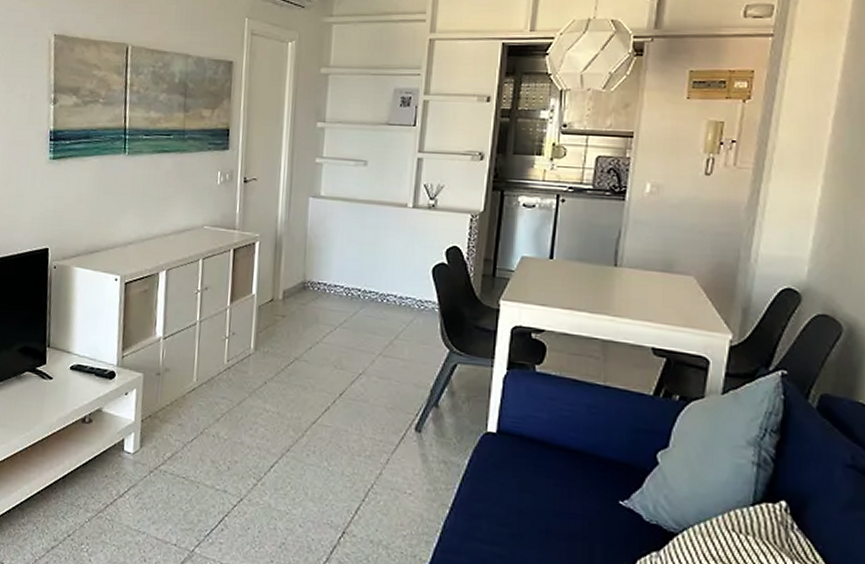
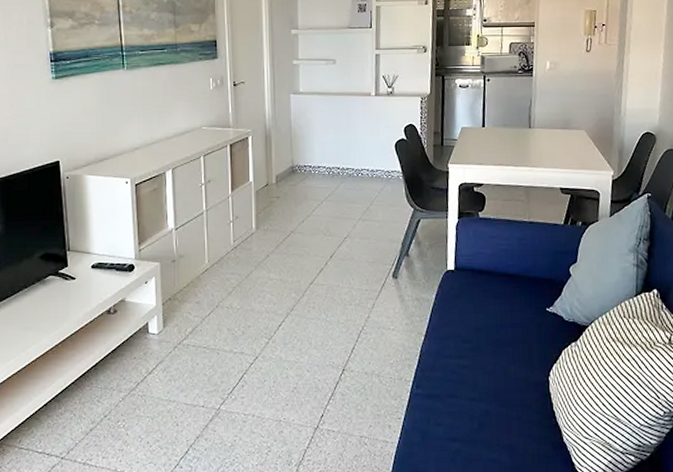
toaster: none [552,167,609,195] -> present [479,53,520,75]

